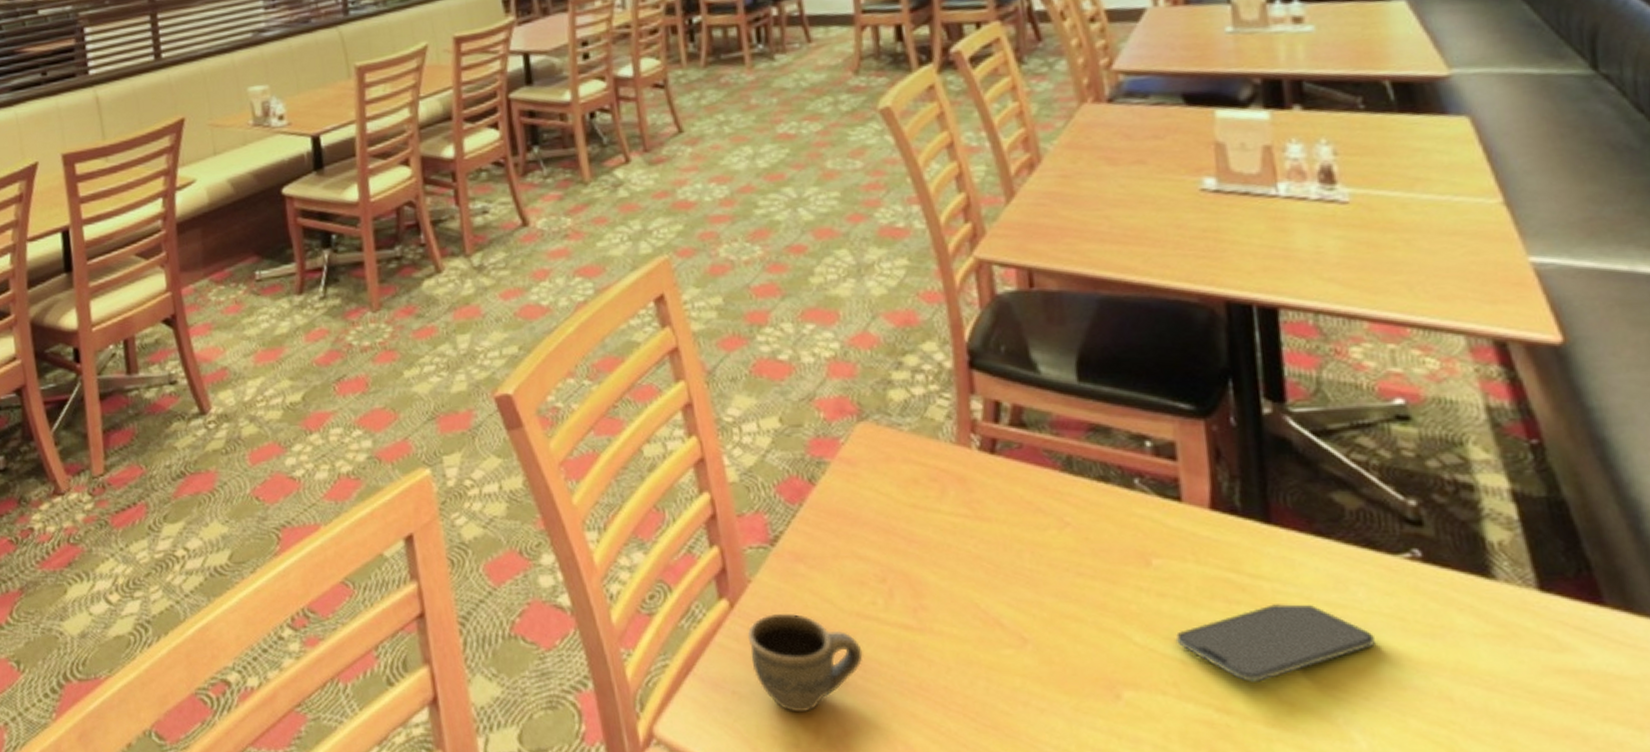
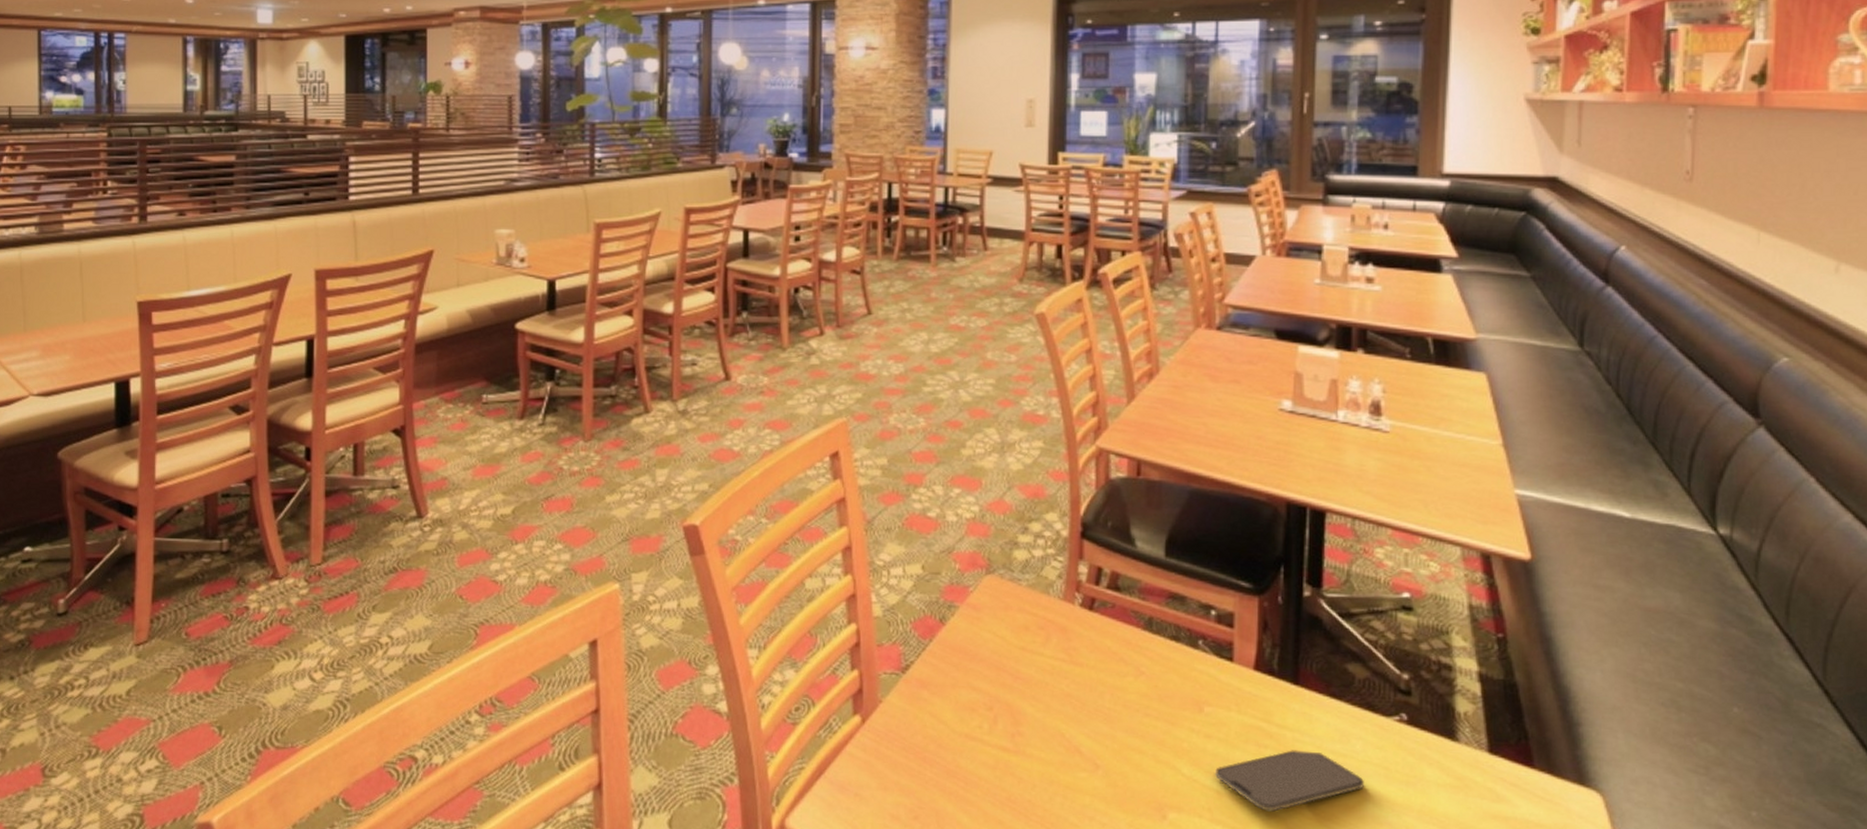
cup: present [747,613,863,711] -> none [873,730,966,814]

